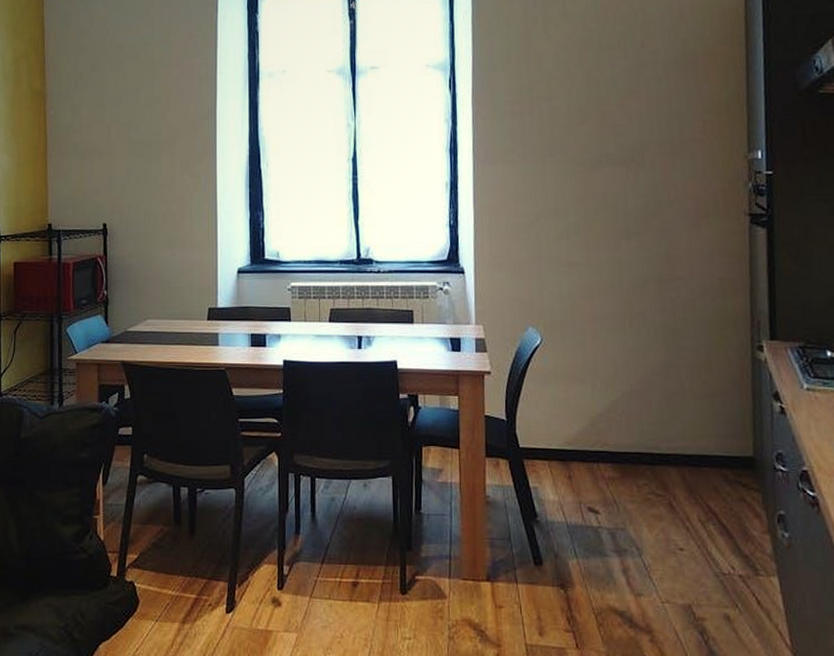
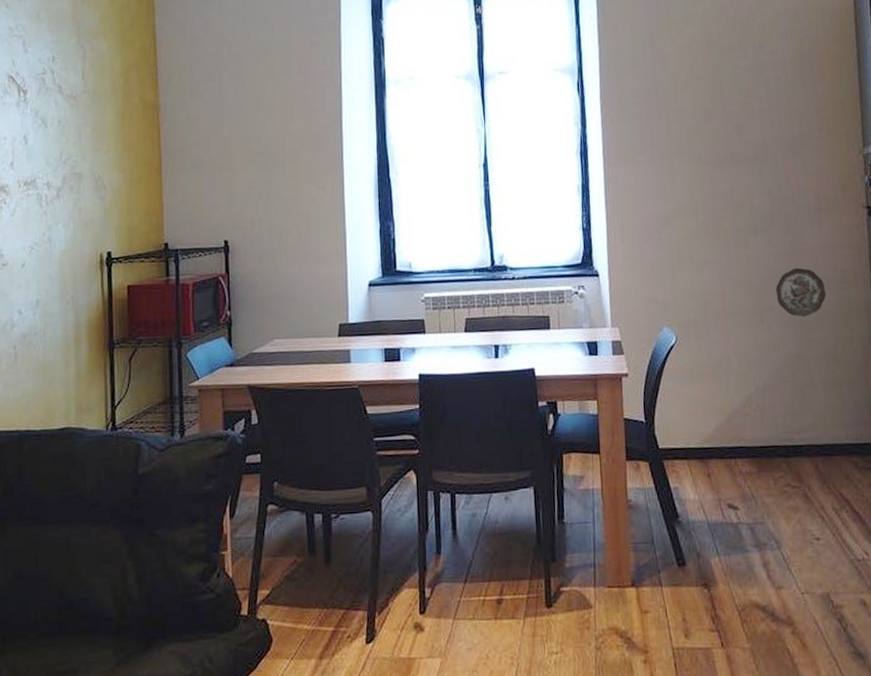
decorative plate: none [647,273,702,325] -> present [775,267,827,317]

